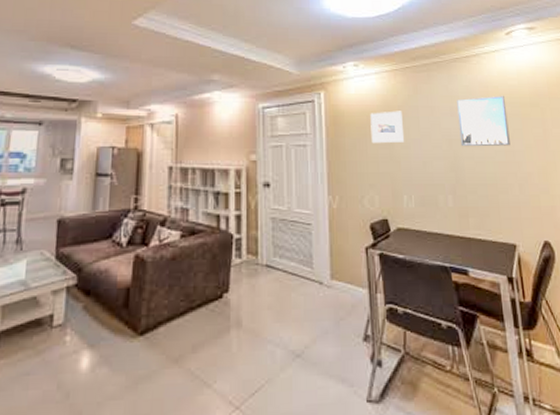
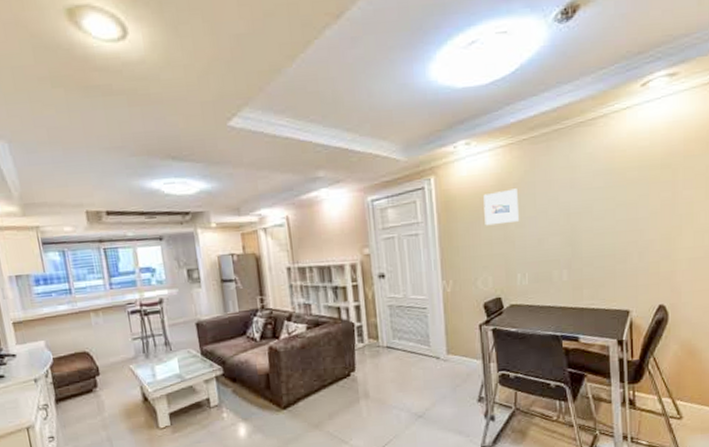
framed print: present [457,95,510,147] -> none [578,159,634,220]

